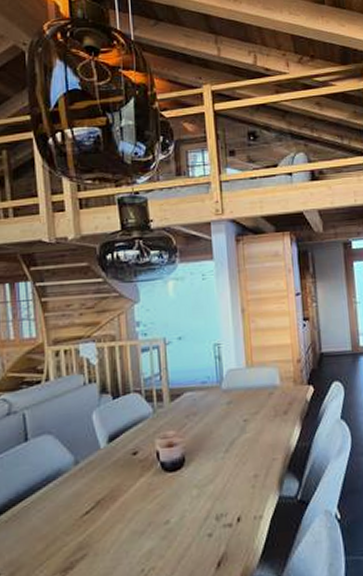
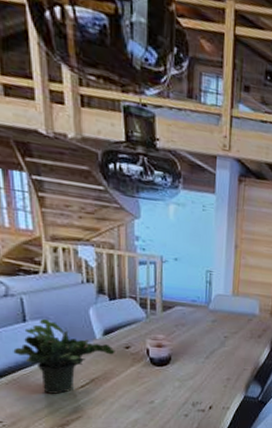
potted plant: none [14,433,122,528] -> present [13,318,115,394]

